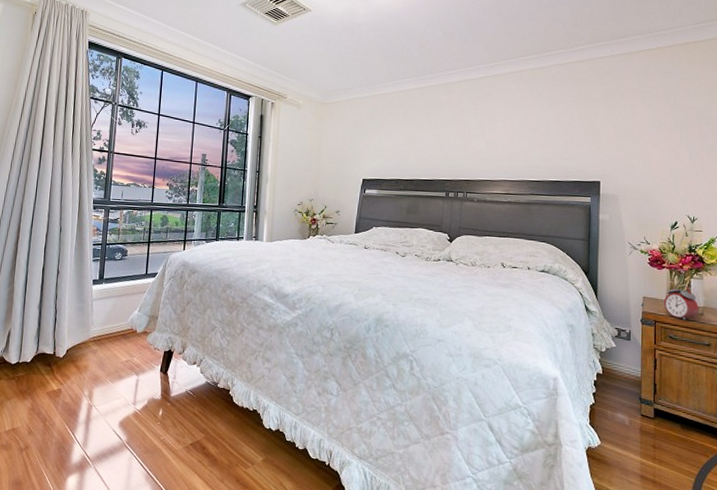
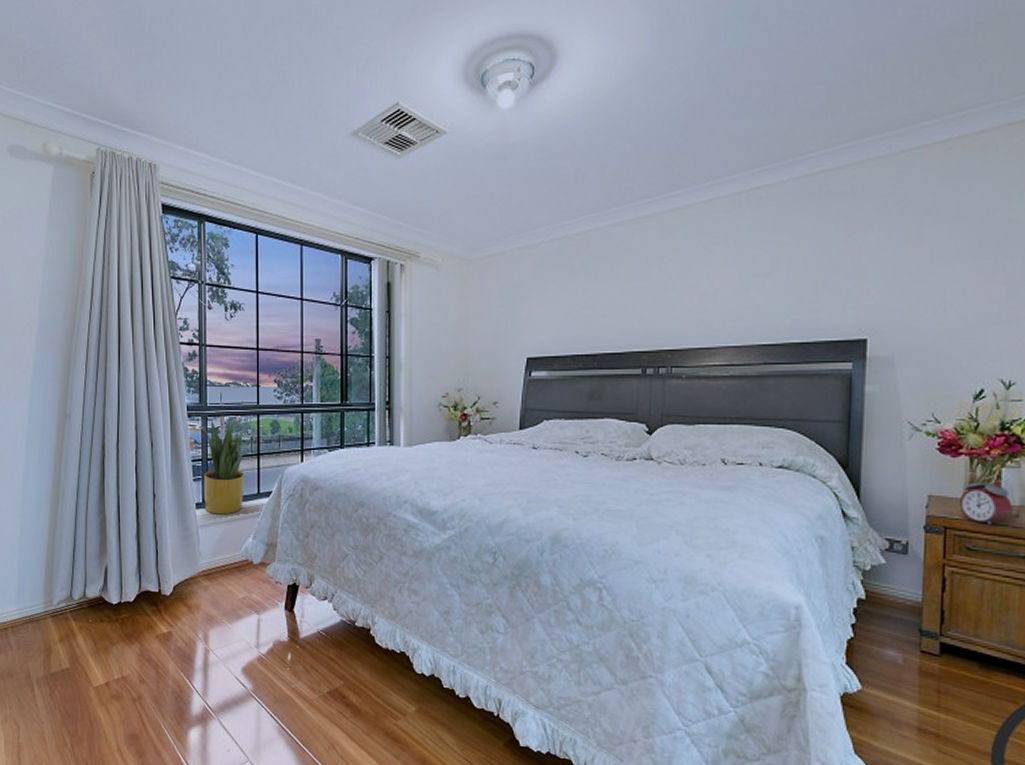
planter: none [100,213,142,291] -> present [202,420,247,515]

